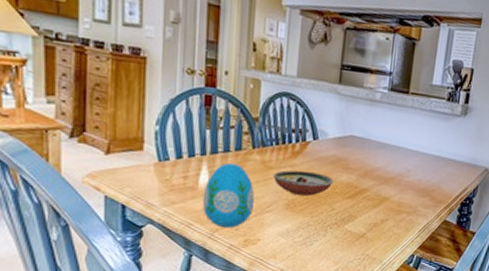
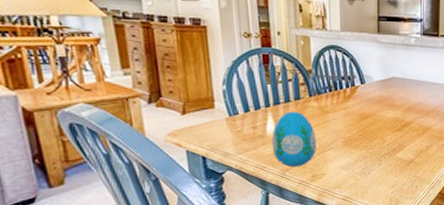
decorative bowl: present [272,170,334,196] -> none [329,112,382,133]

